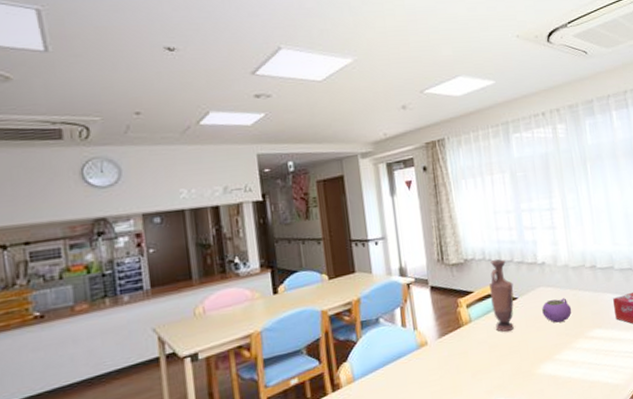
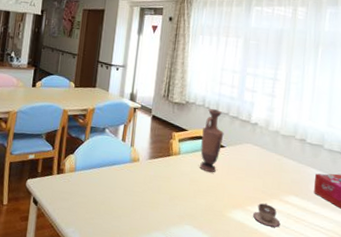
teapot: present [542,298,572,323] -> none [245,157,273,180]
teacup: none [563,345,592,370] -> present [253,203,281,227]

